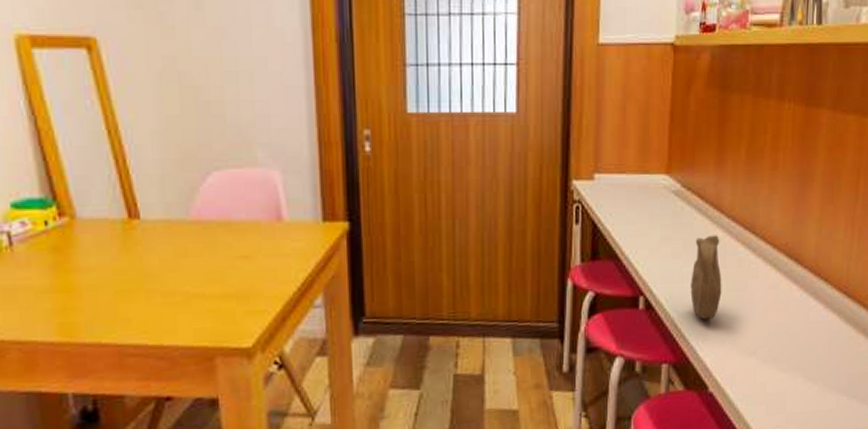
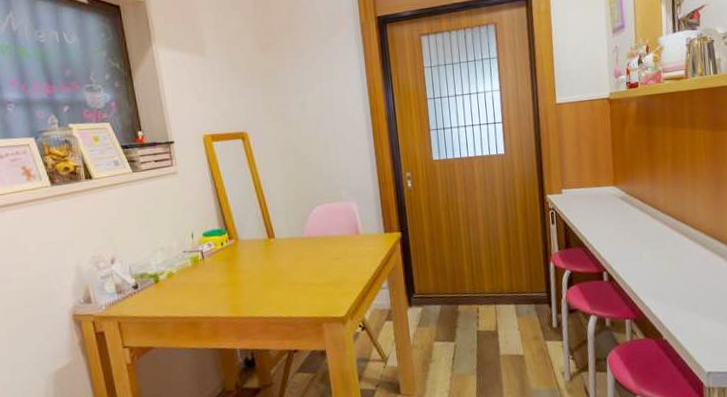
pilgrim flask: present [690,235,722,321] -> none [640,226,665,287]

